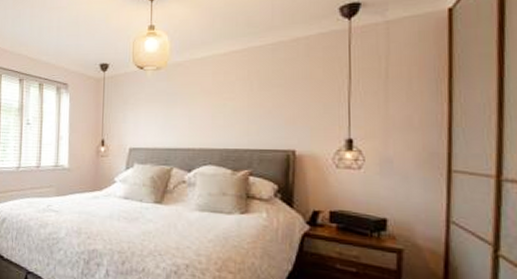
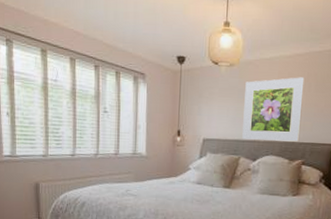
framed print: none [174,75,244,149] -> present [242,77,305,142]

